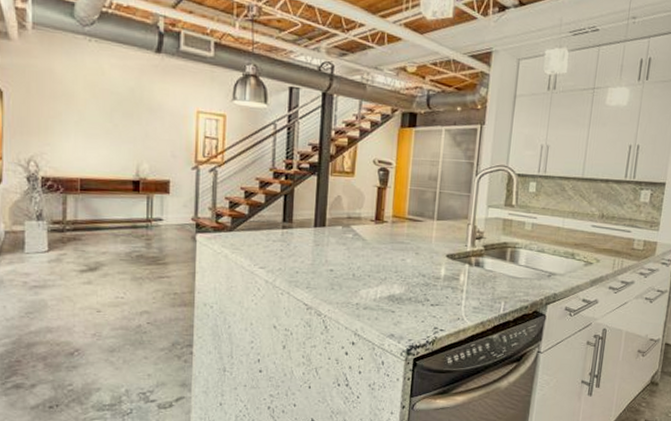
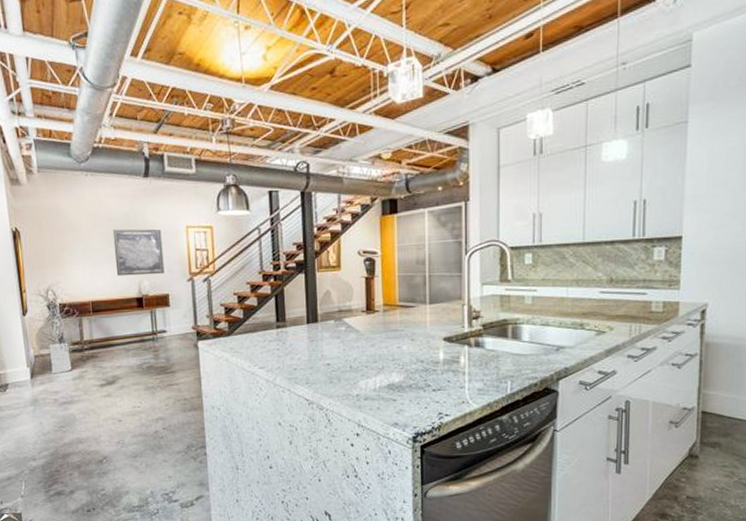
wall art: none [113,103,169,159] -> present [112,229,165,276]

